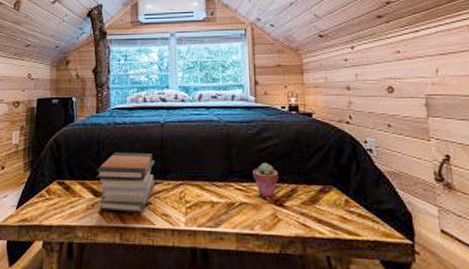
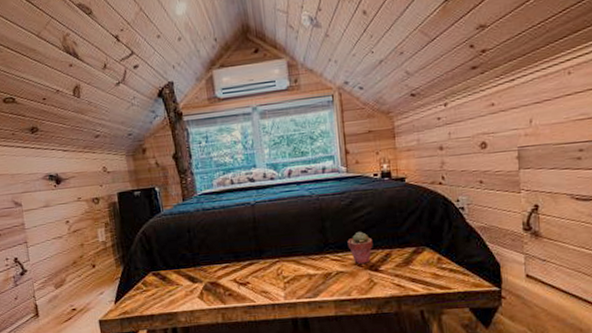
book stack: present [96,153,155,213] -> none [191,235,251,295]

